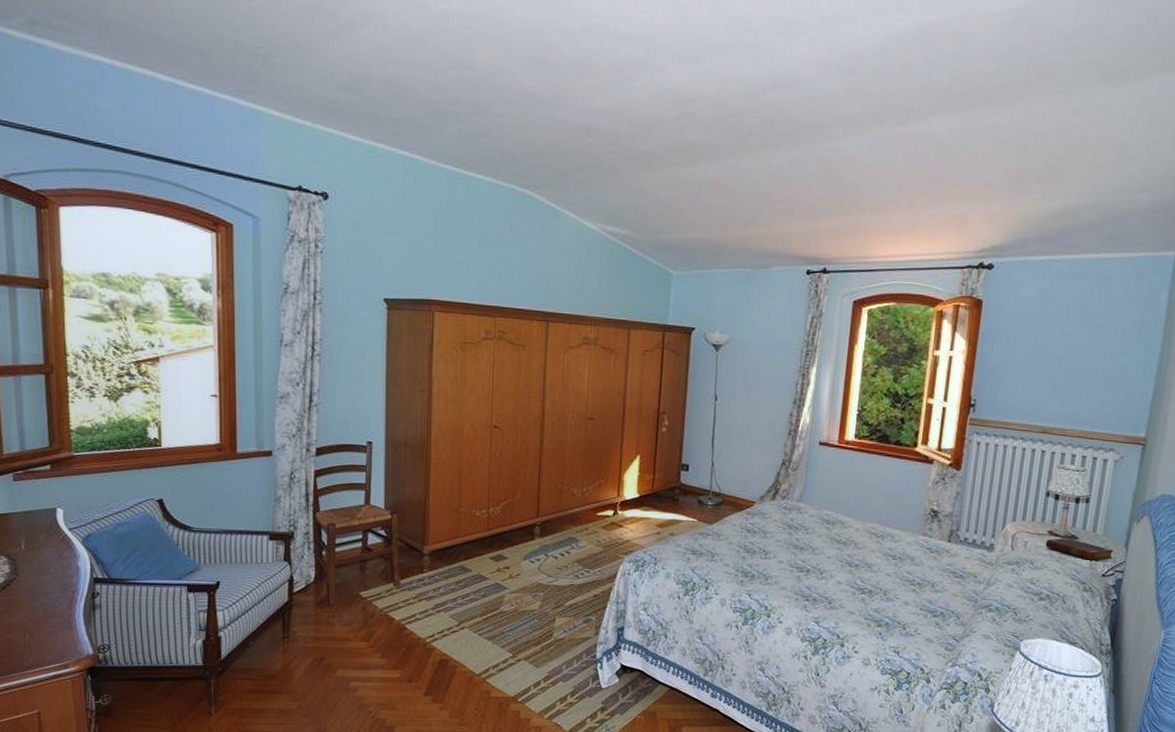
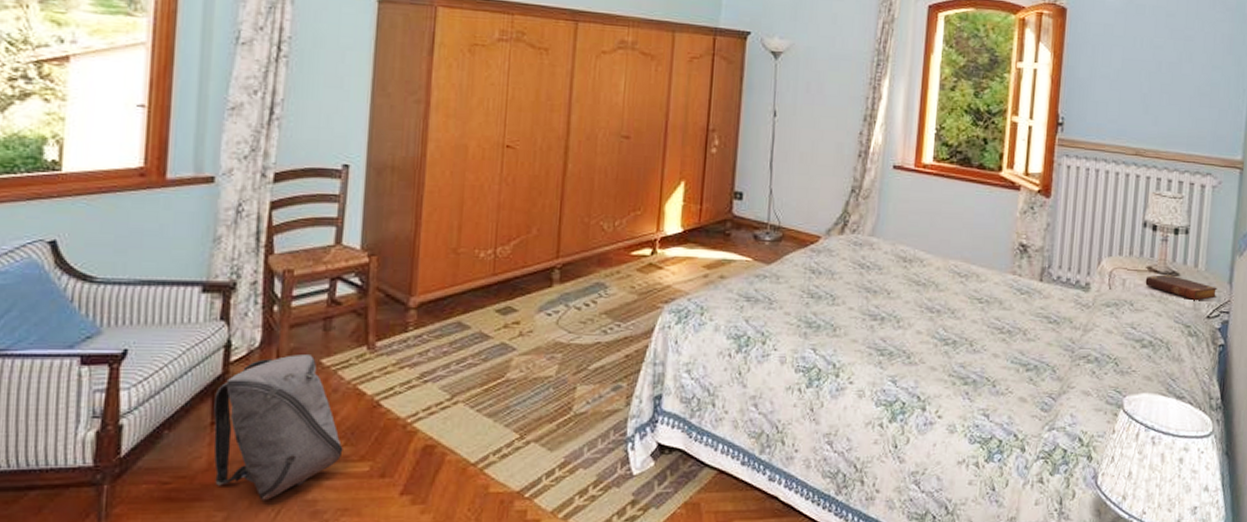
backpack: none [284,587,380,696] -> present [213,353,343,501]

